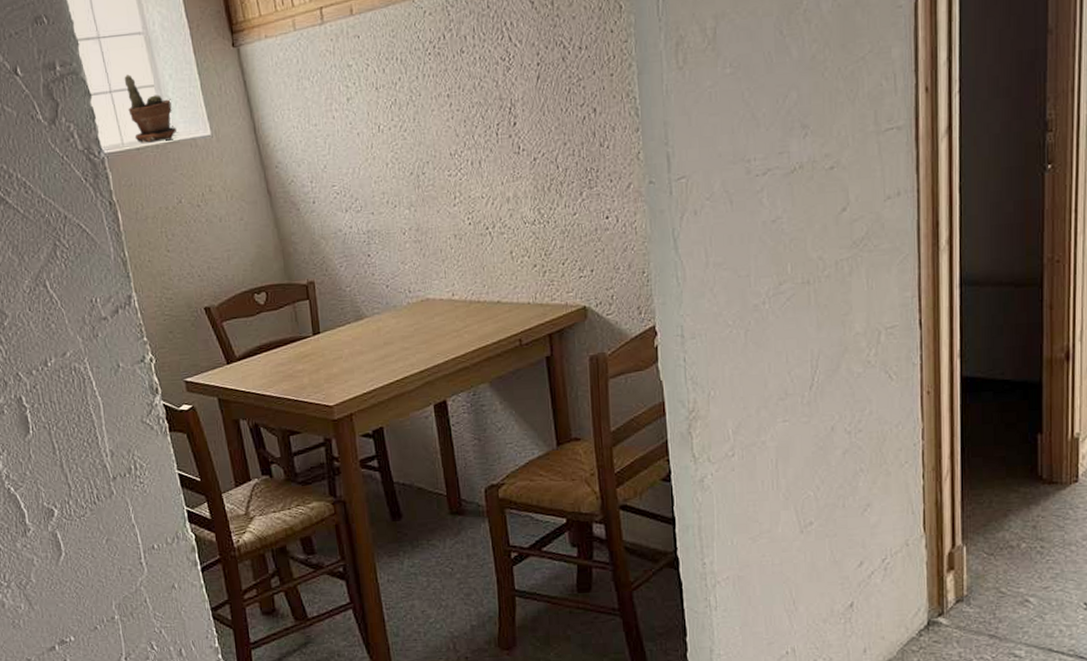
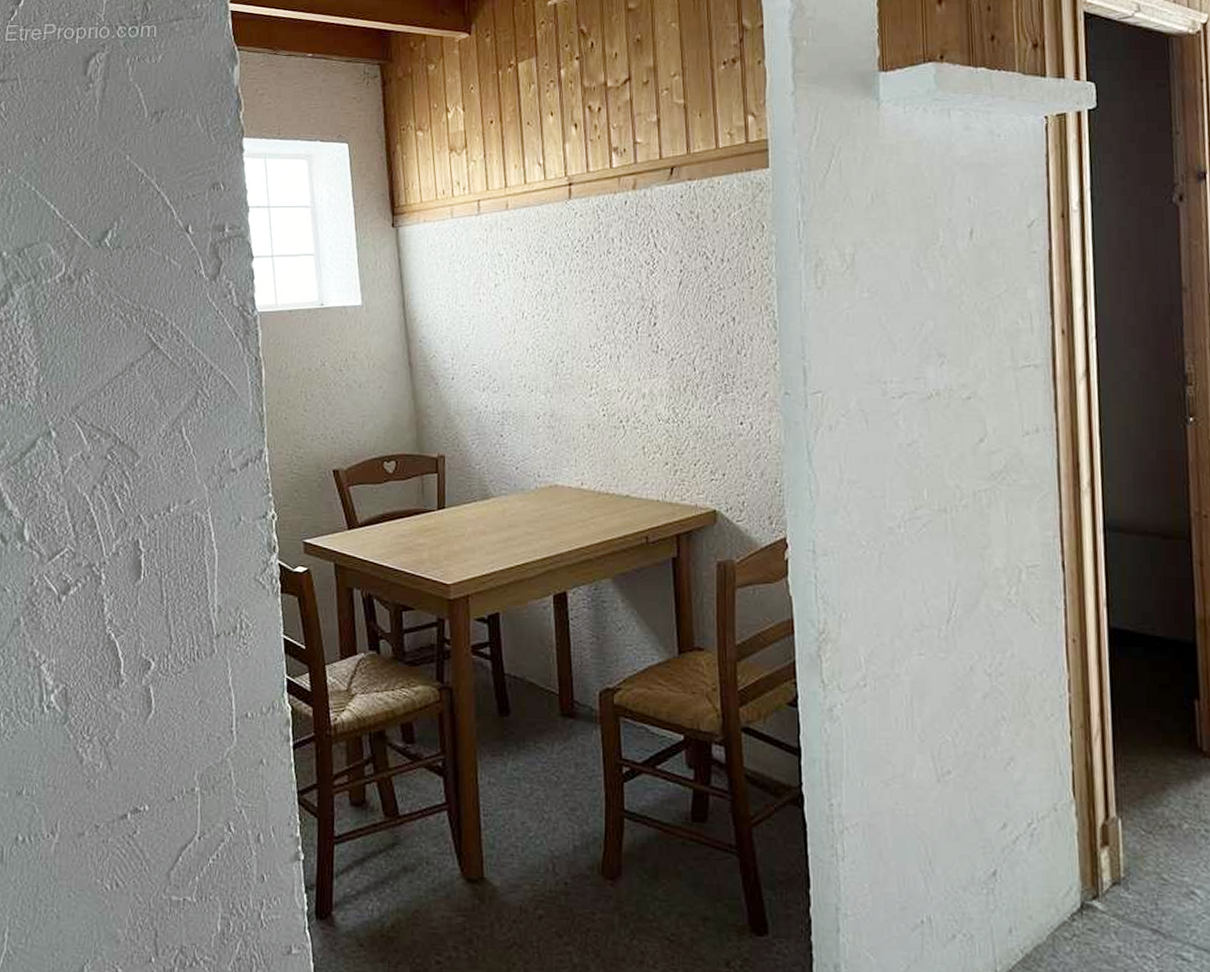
potted plant: present [124,74,176,144] -> none [286,242,329,307]

